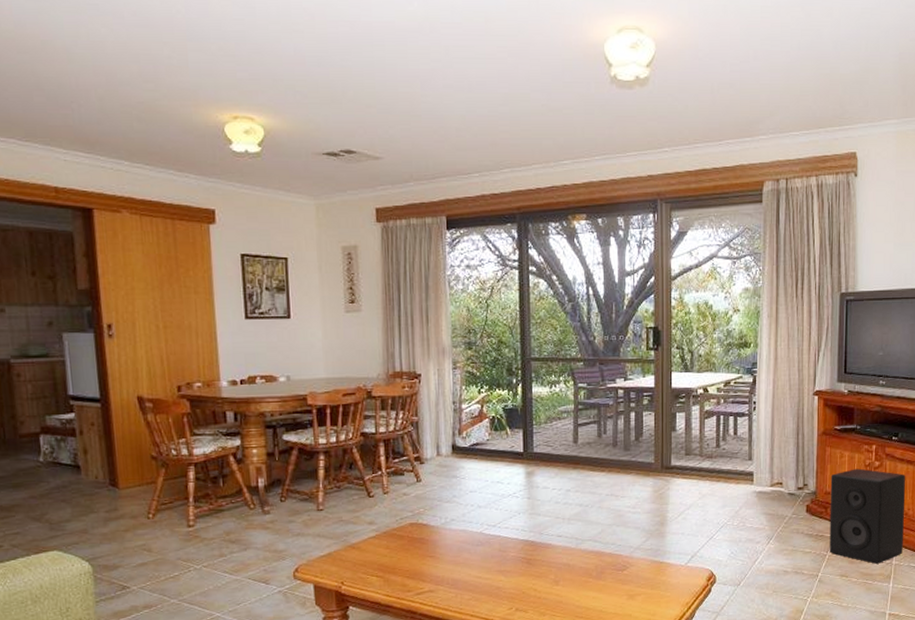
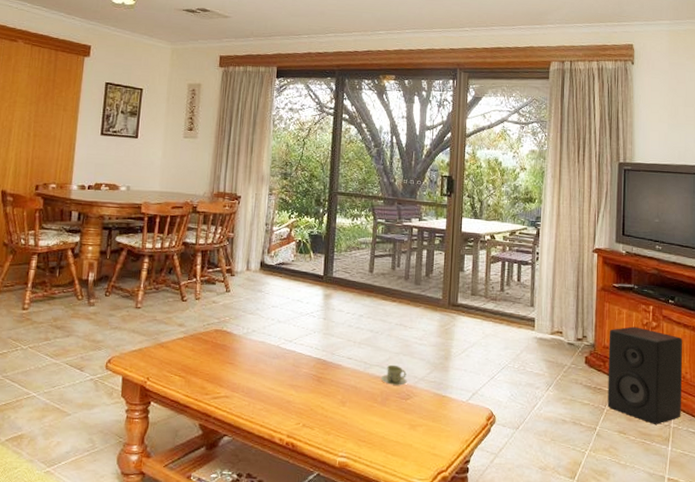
cup and saucer: none [594,537,622,558] -> present [381,364,407,386]

